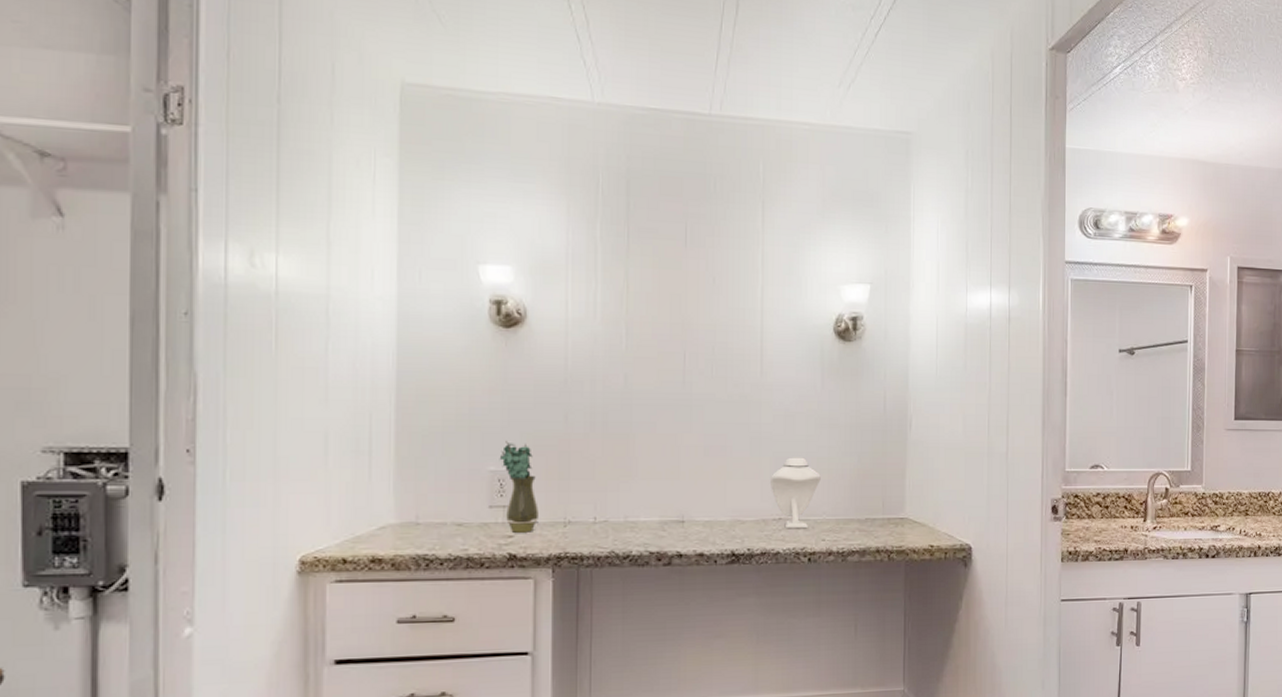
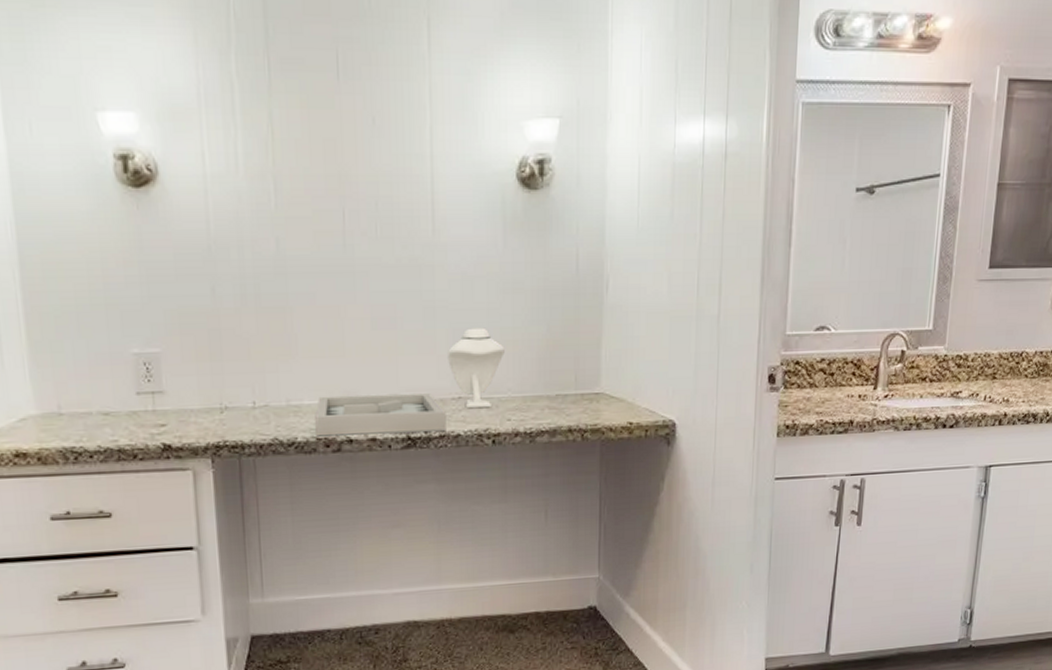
vase: present [499,441,538,533] -> none [142,320,192,421]
decorative tray: none [649,514,767,551] -> present [315,393,446,437]

